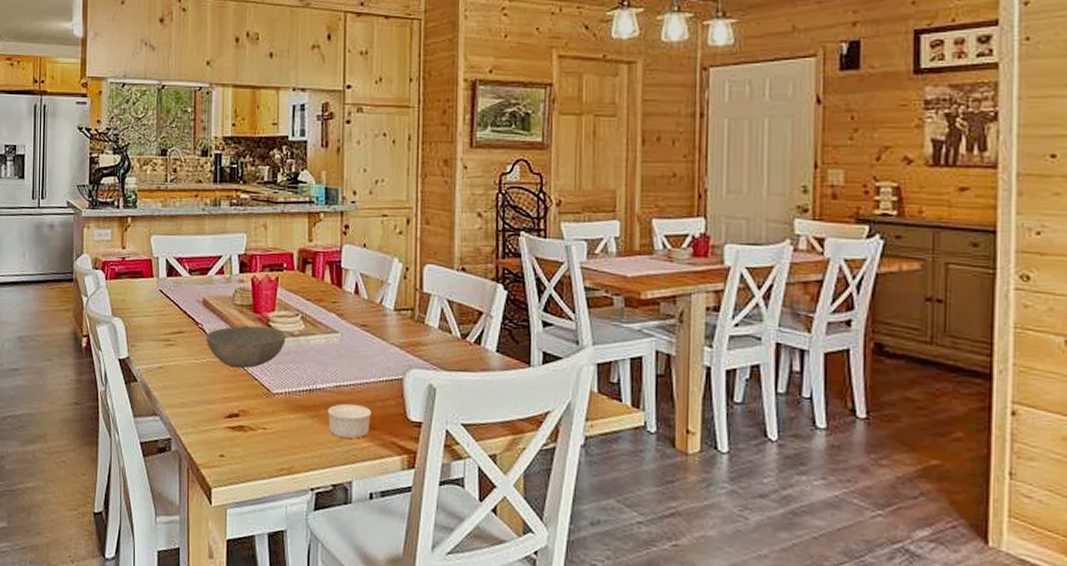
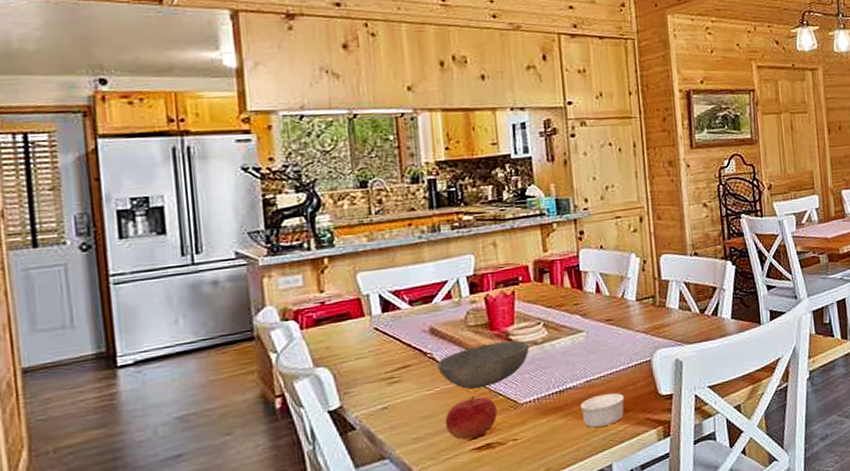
fruit: none [207,375,251,416] -> present [445,396,497,440]

